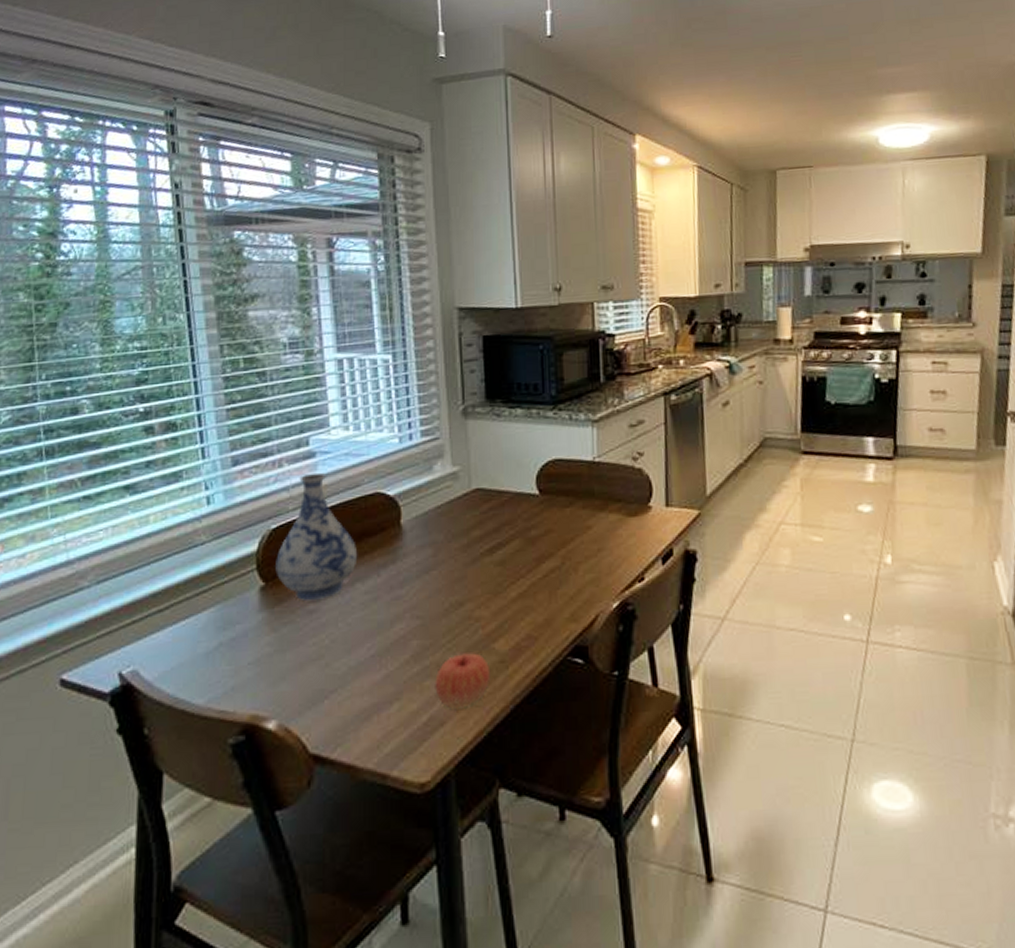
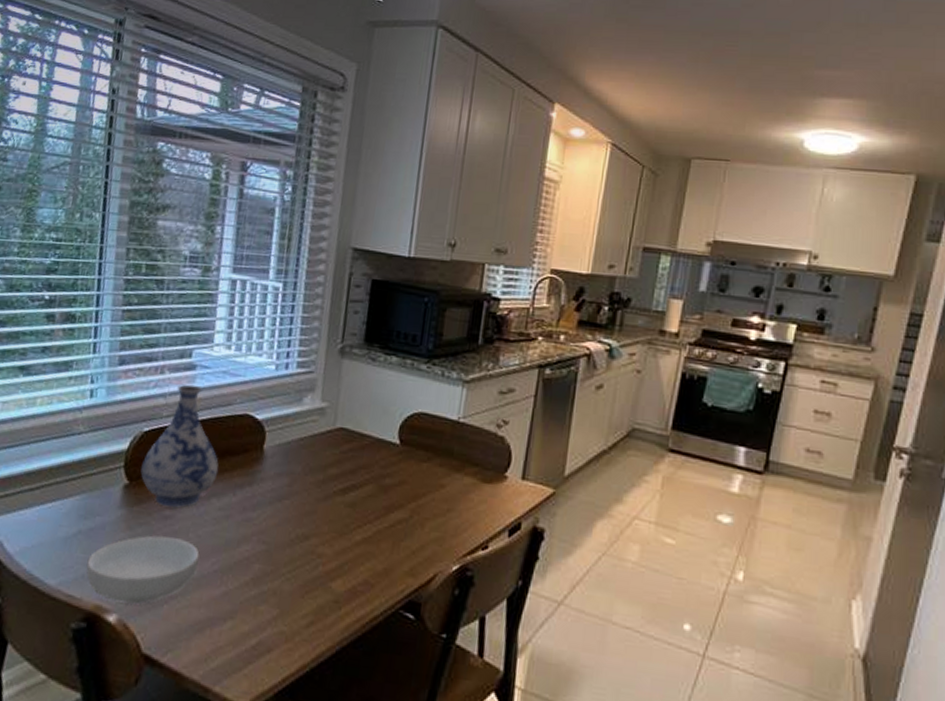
cereal bowl: none [234,630,353,708] -> present [86,535,200,605]
apple: present [435,653,491,709] -> none [268,586,324,640]

